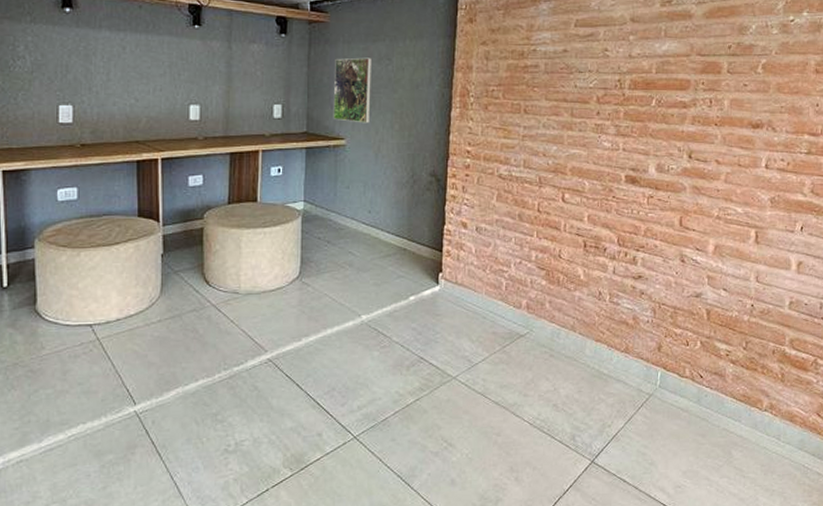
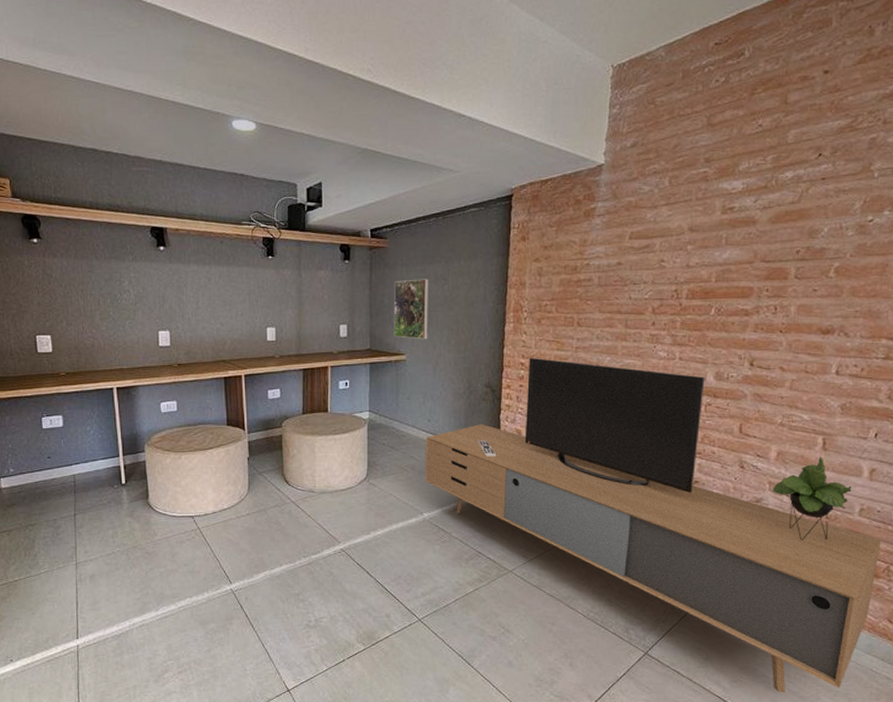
media console: none [364,145,809,496] -> present [425,357,881,693]

